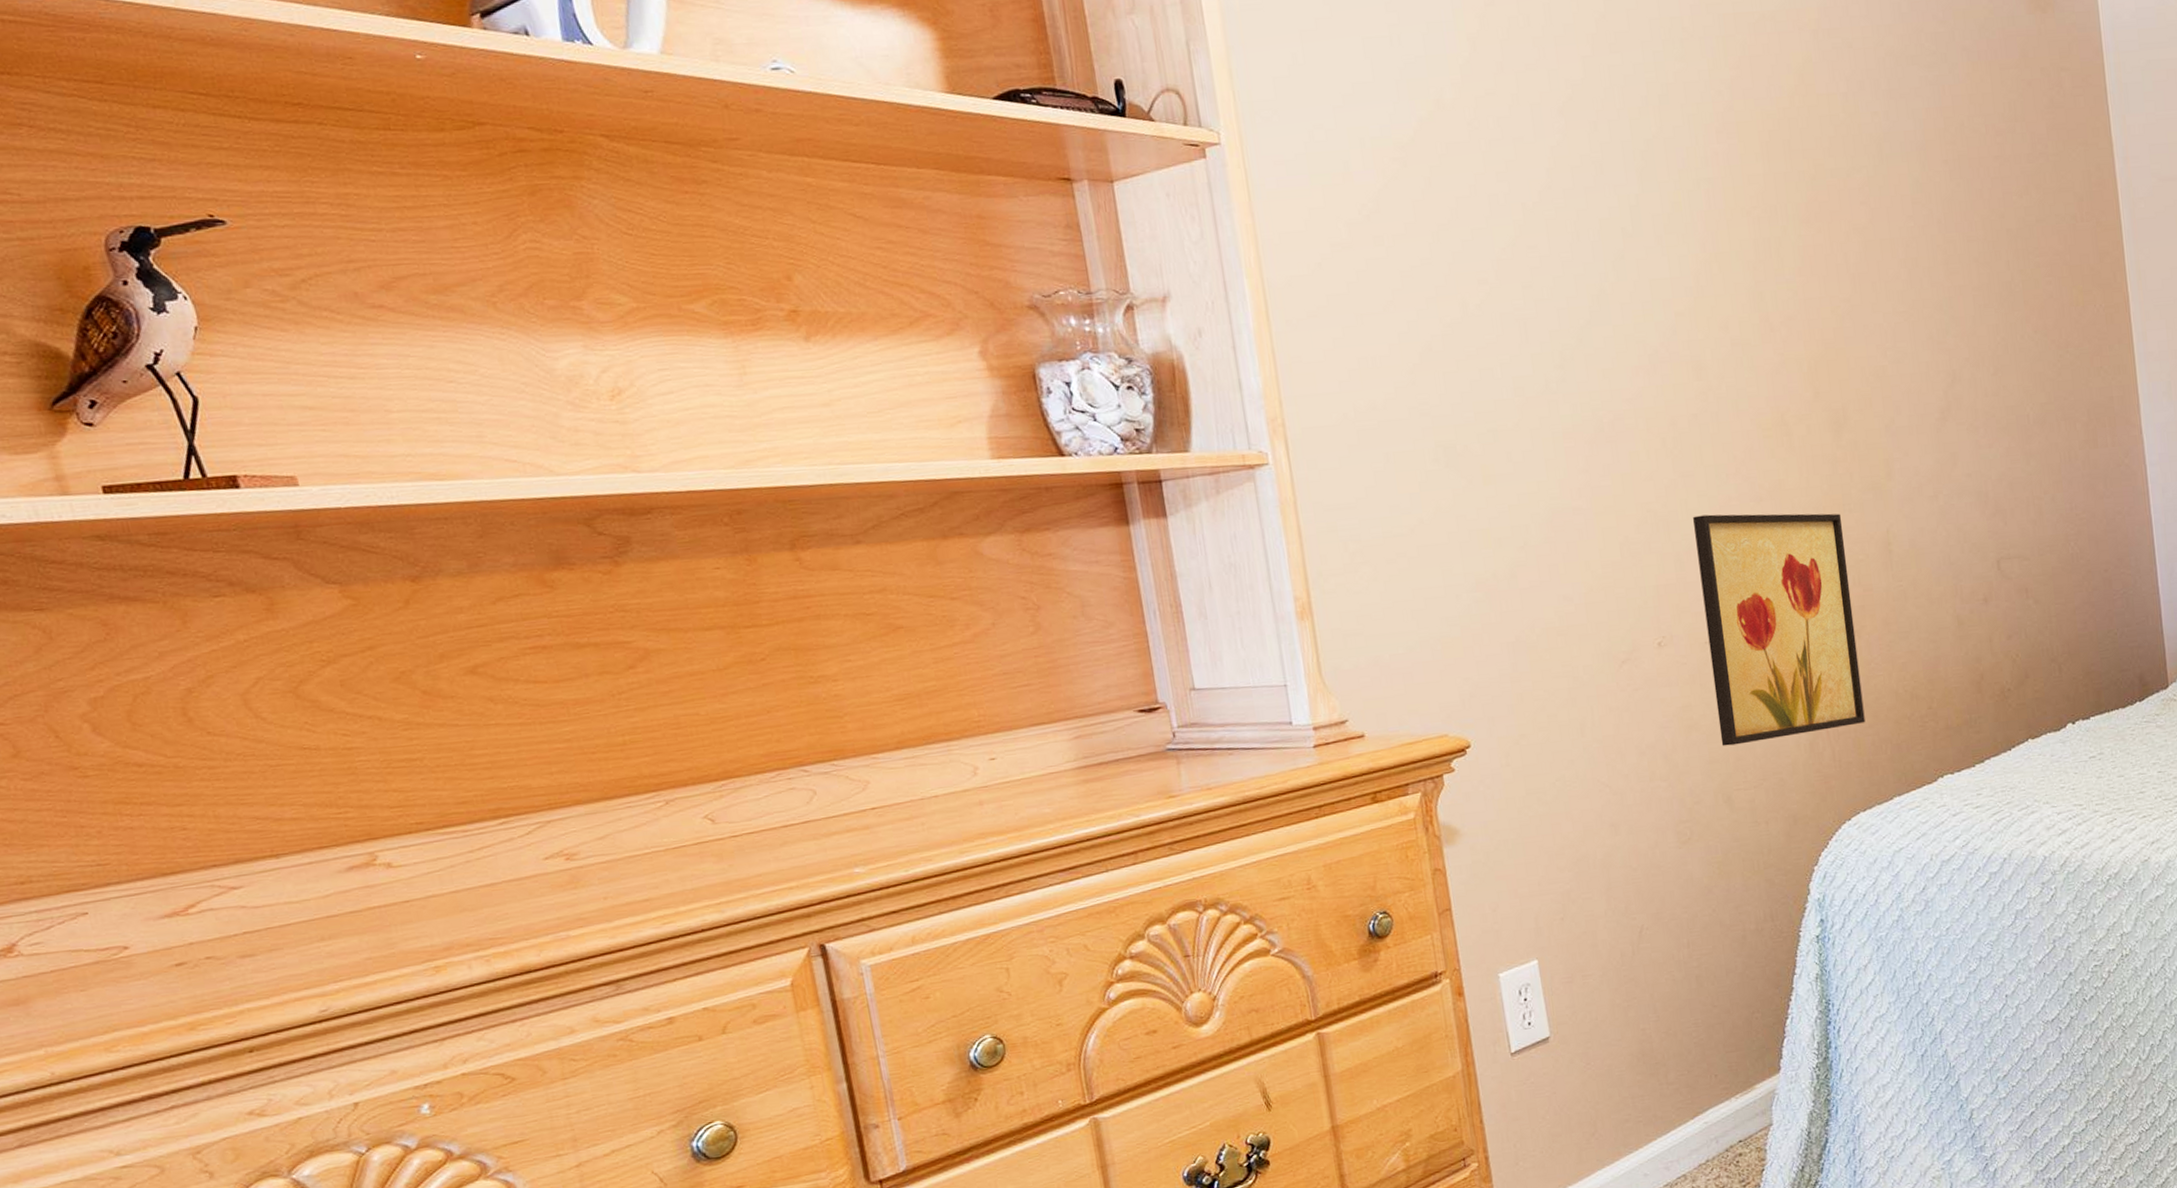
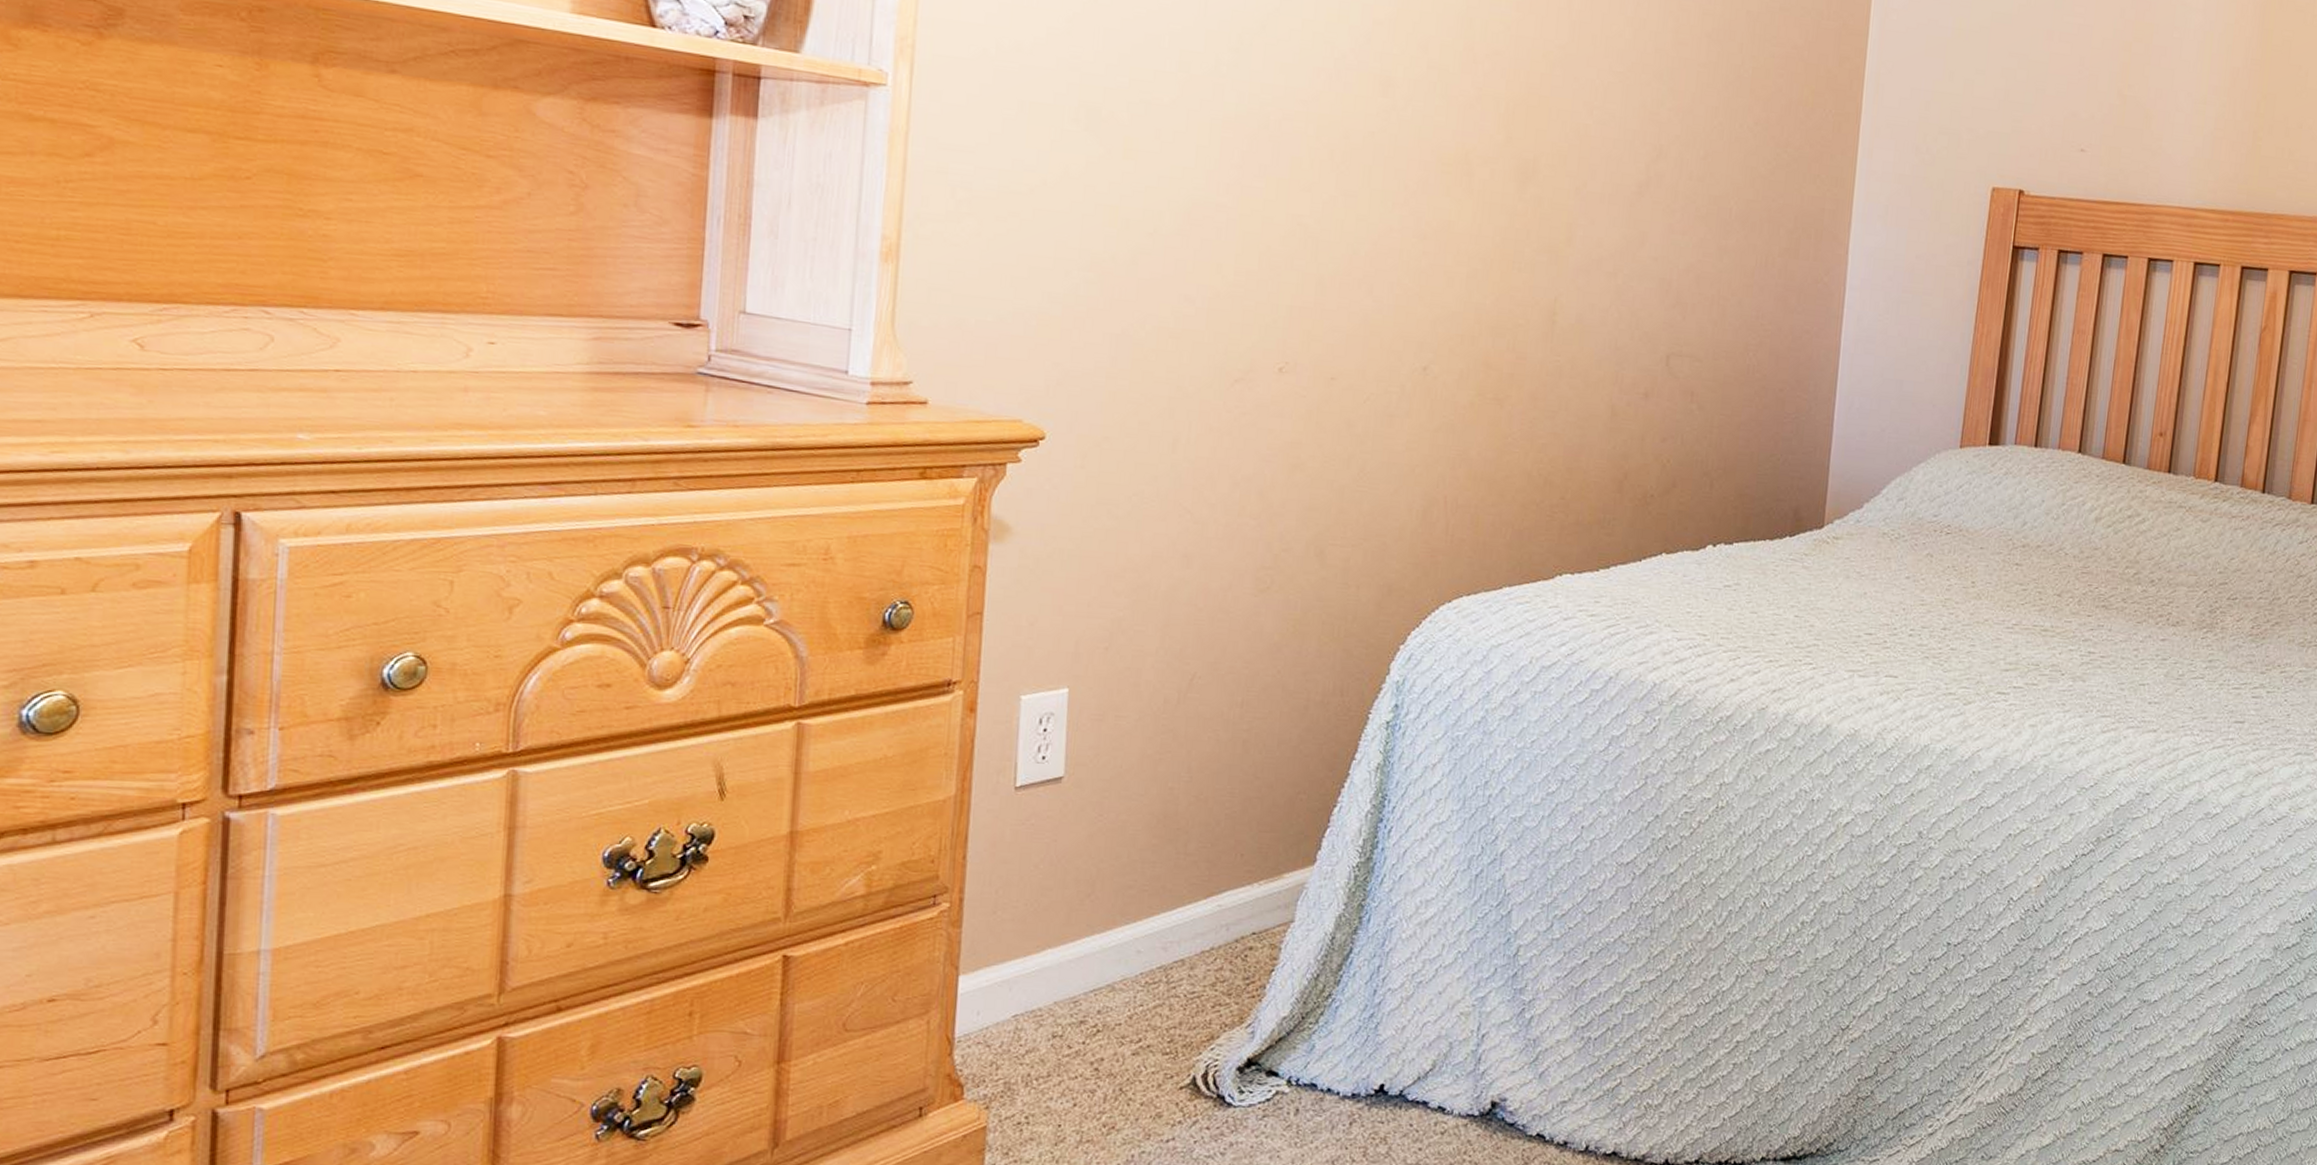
wall art: present [1693,513,1866,746] -> none [1326,240,1508,500]

